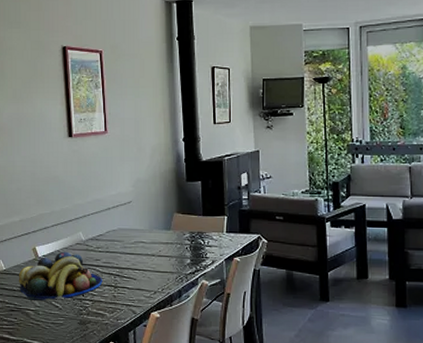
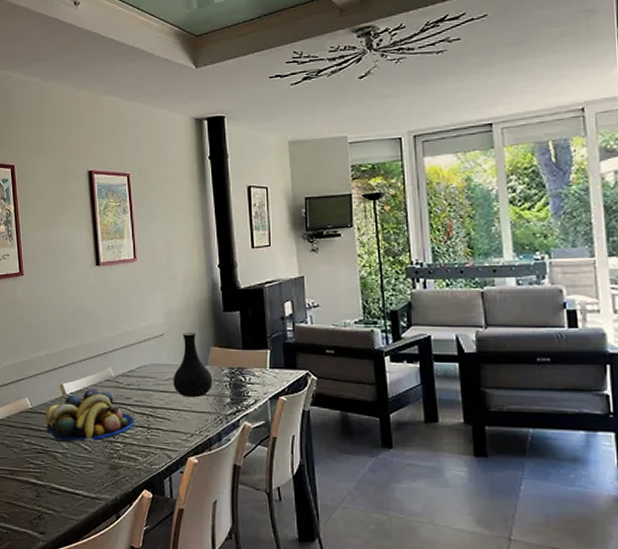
vase: none [139,200,175,259] -> present [173,332,213,398]

